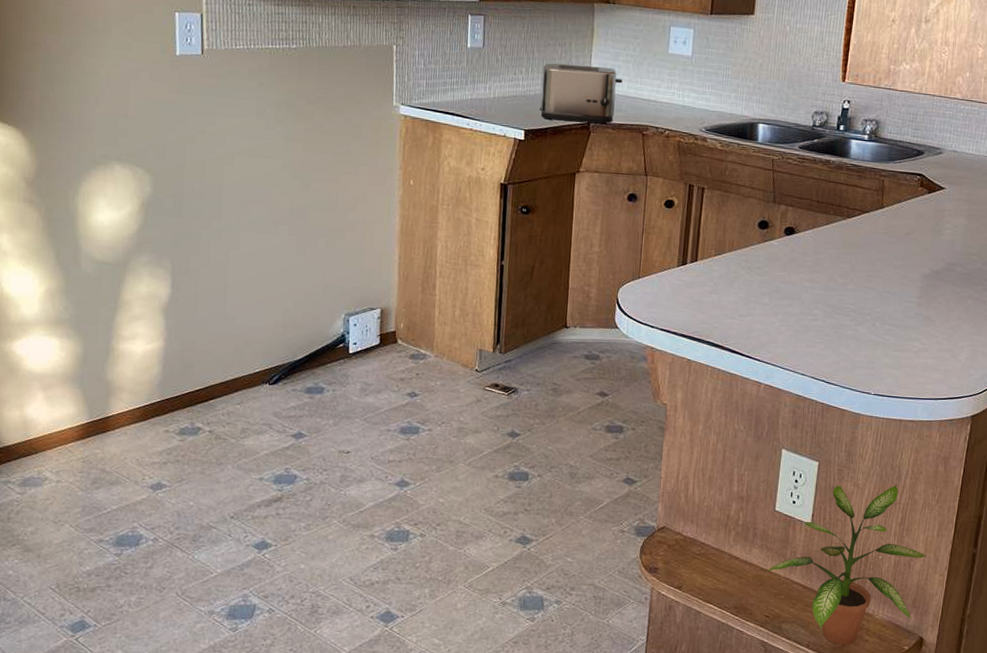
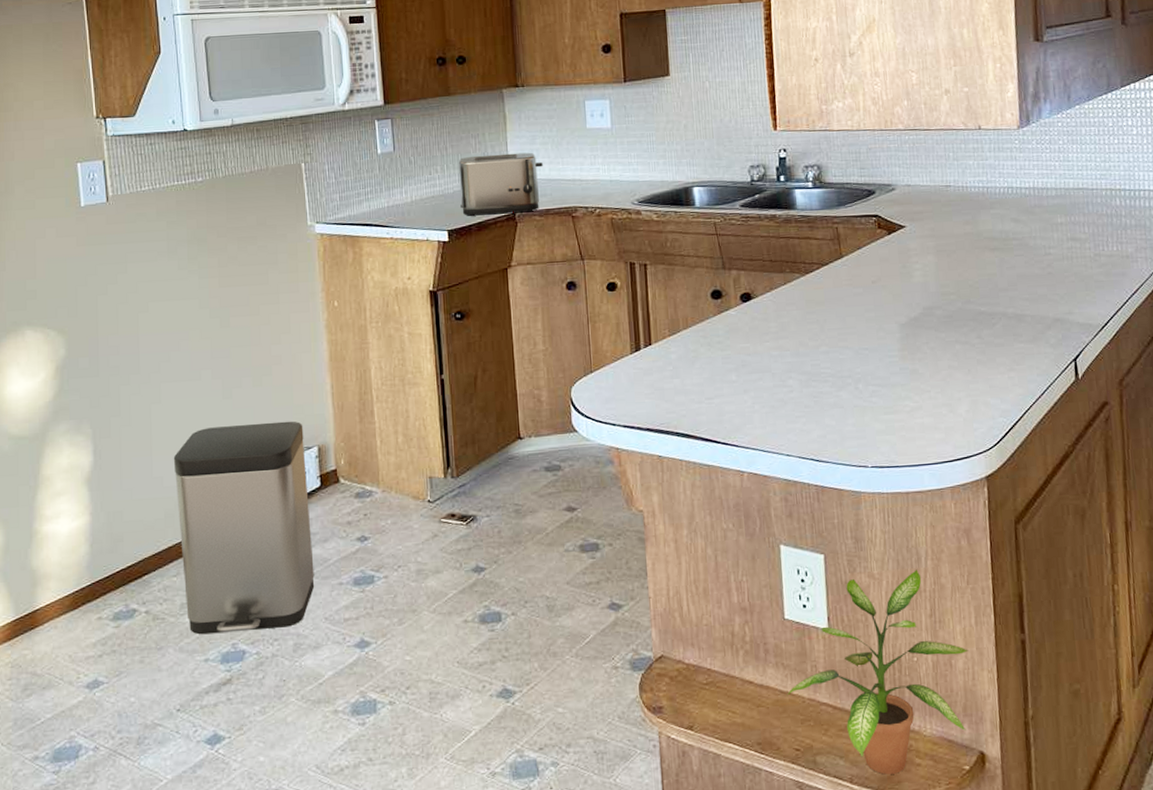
pedal bin: none [245,278,369,461] -> present [173,421,314,635]

